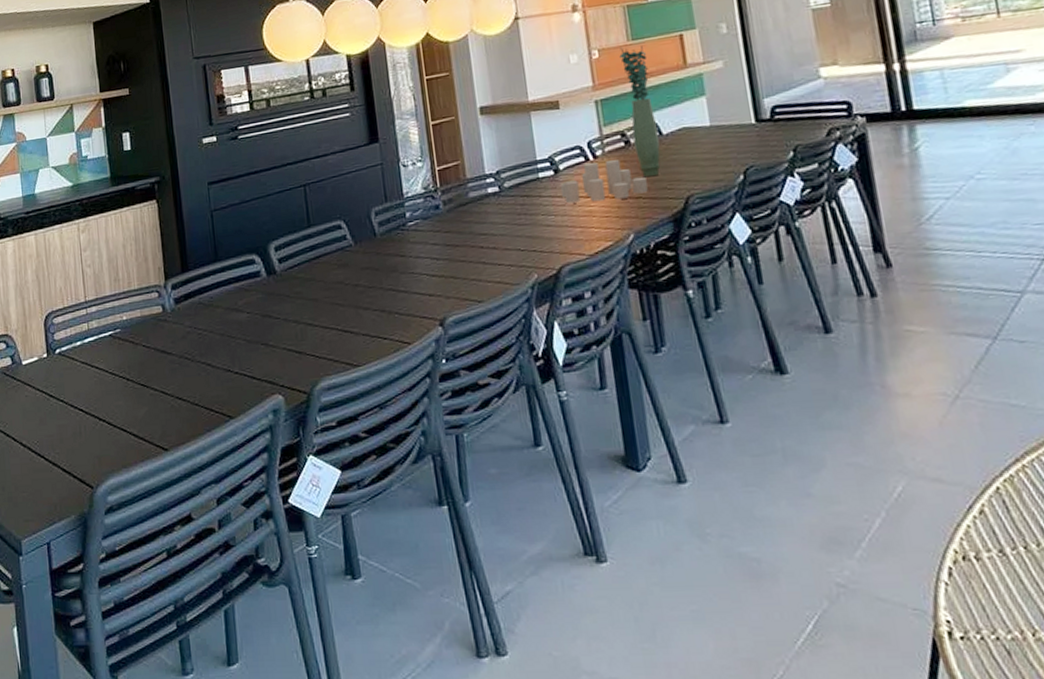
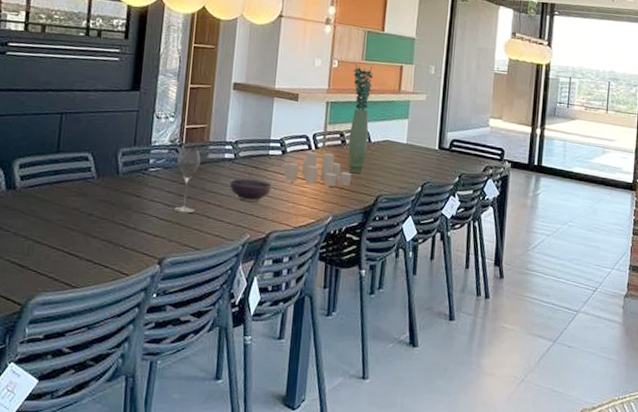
wineglass: none [434,190,468,265] -> present [174,147,201,214]
bowl: none [499,209,551,236] -> present [229,178,272,202]

